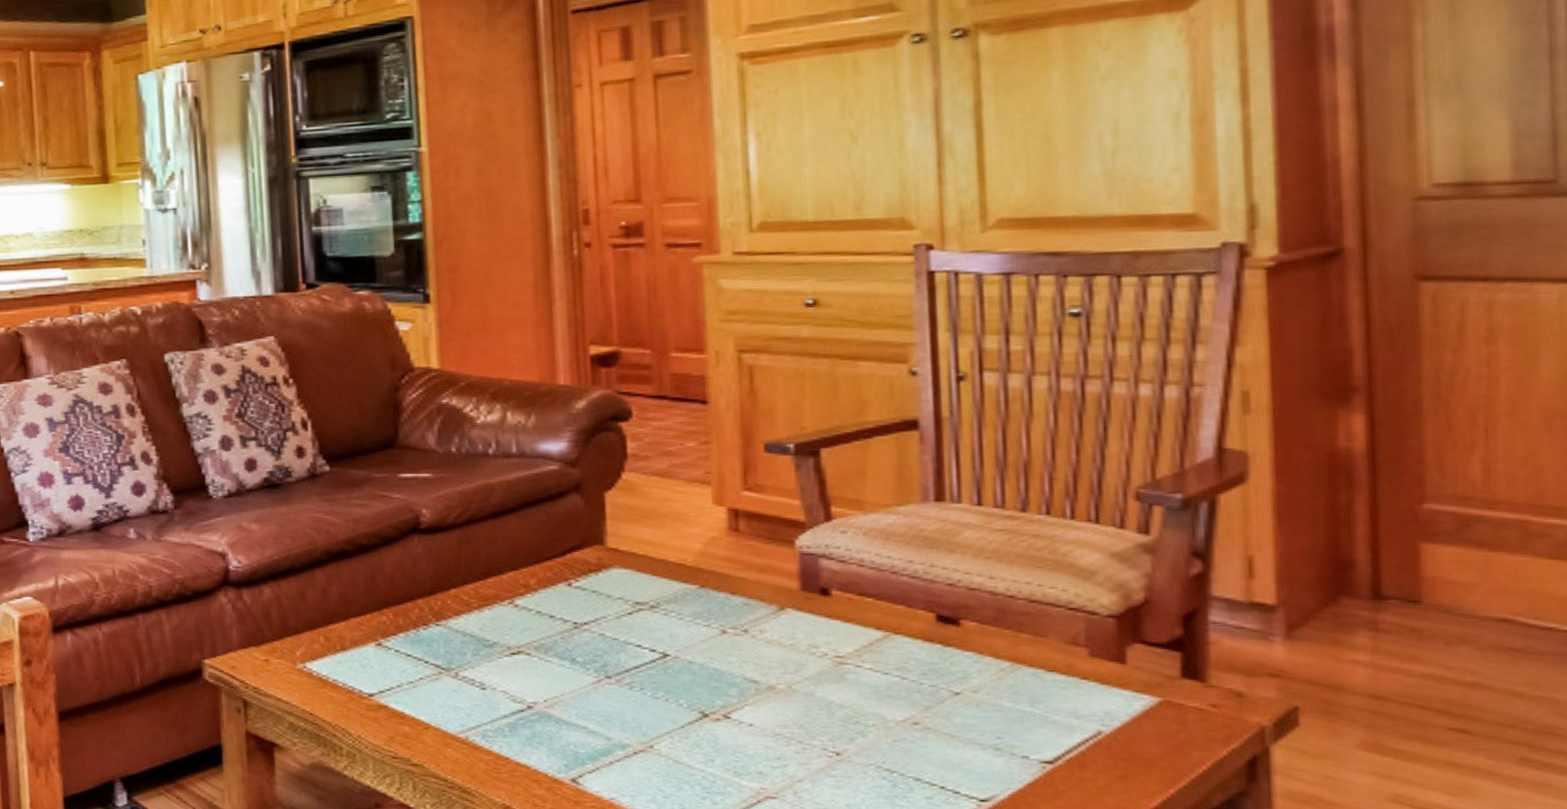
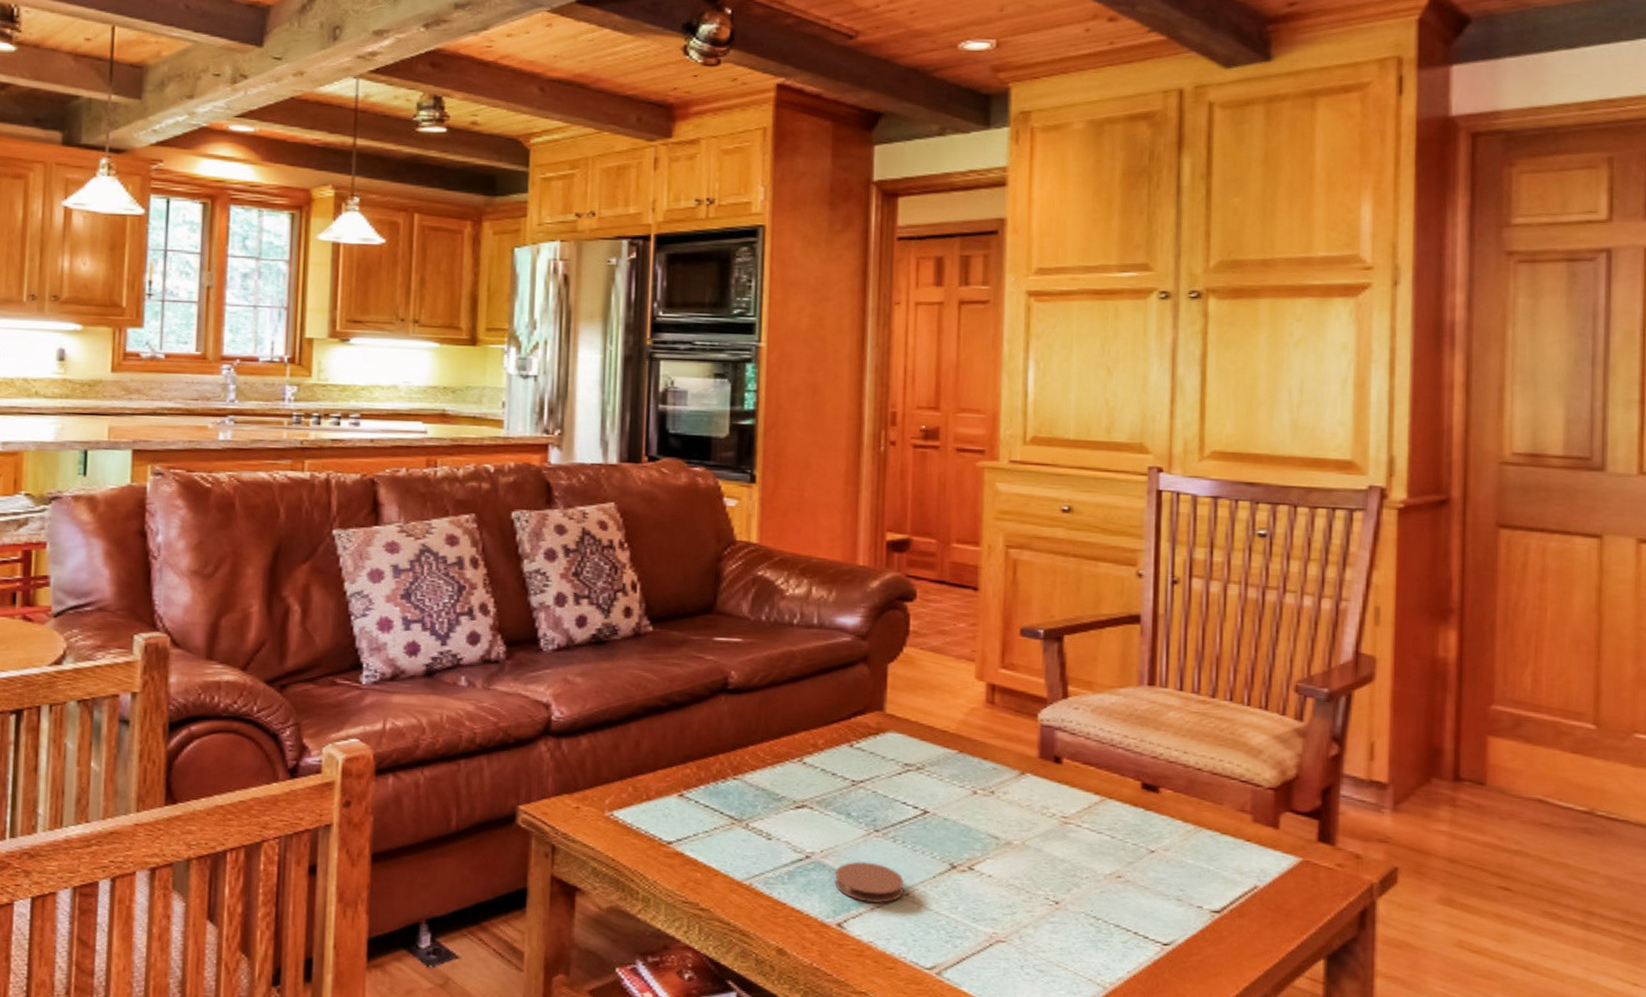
coaster: none [563,711,648,757] -> present [835,861,905,904]

